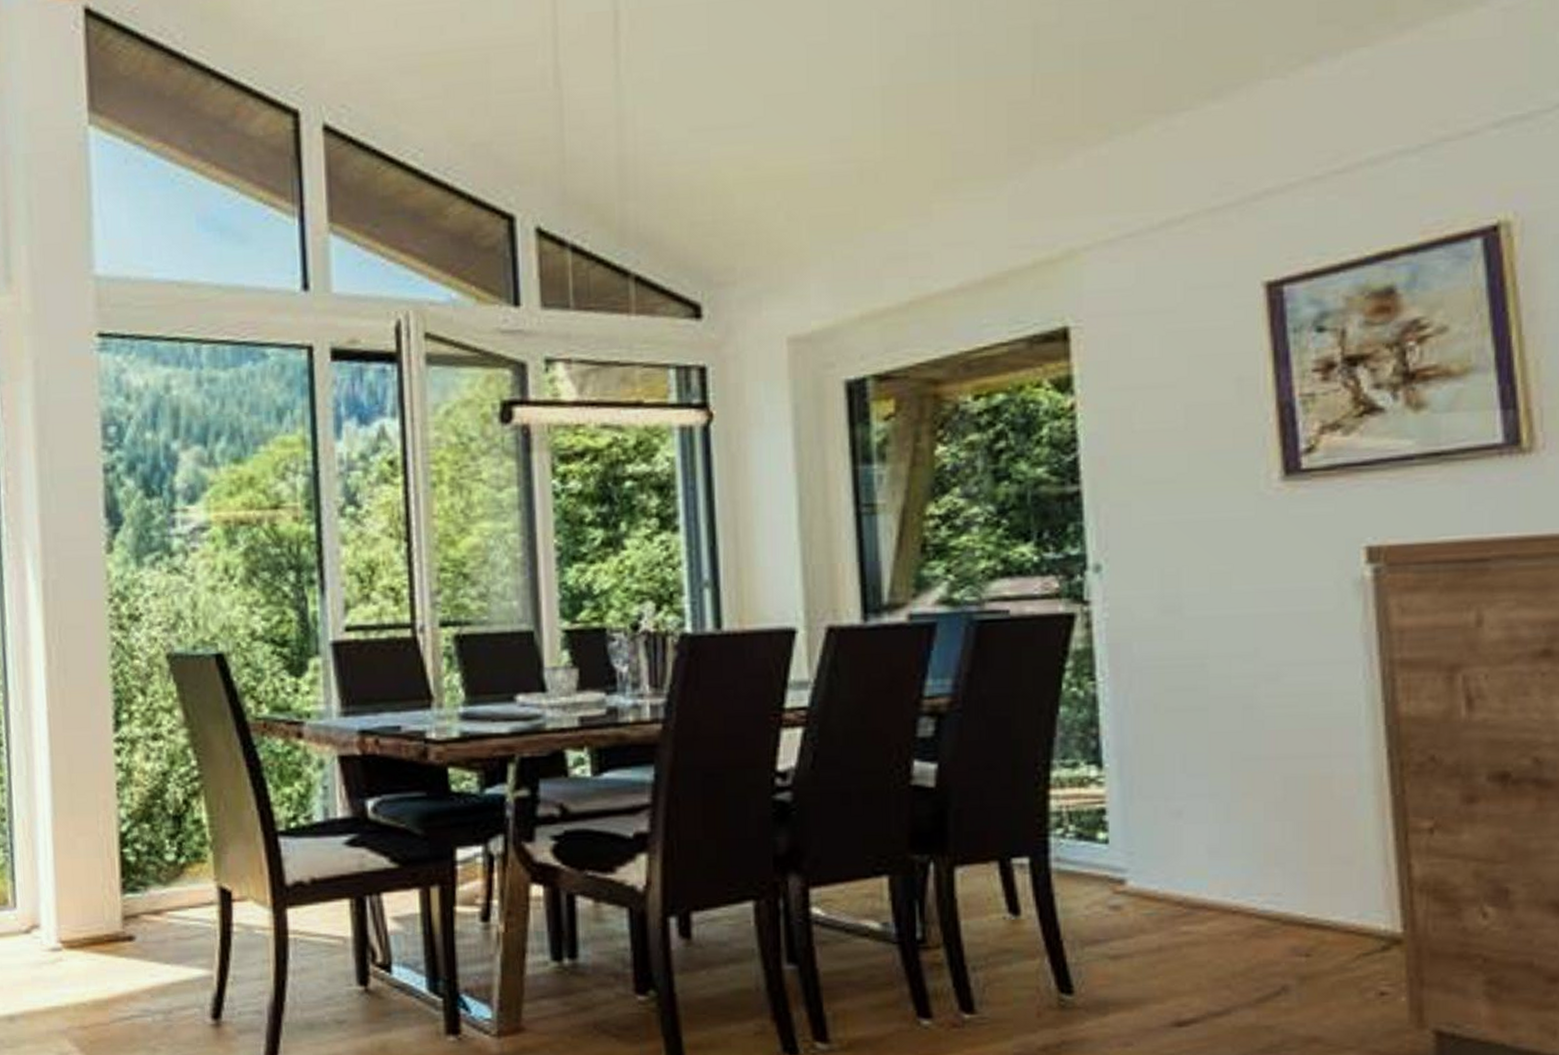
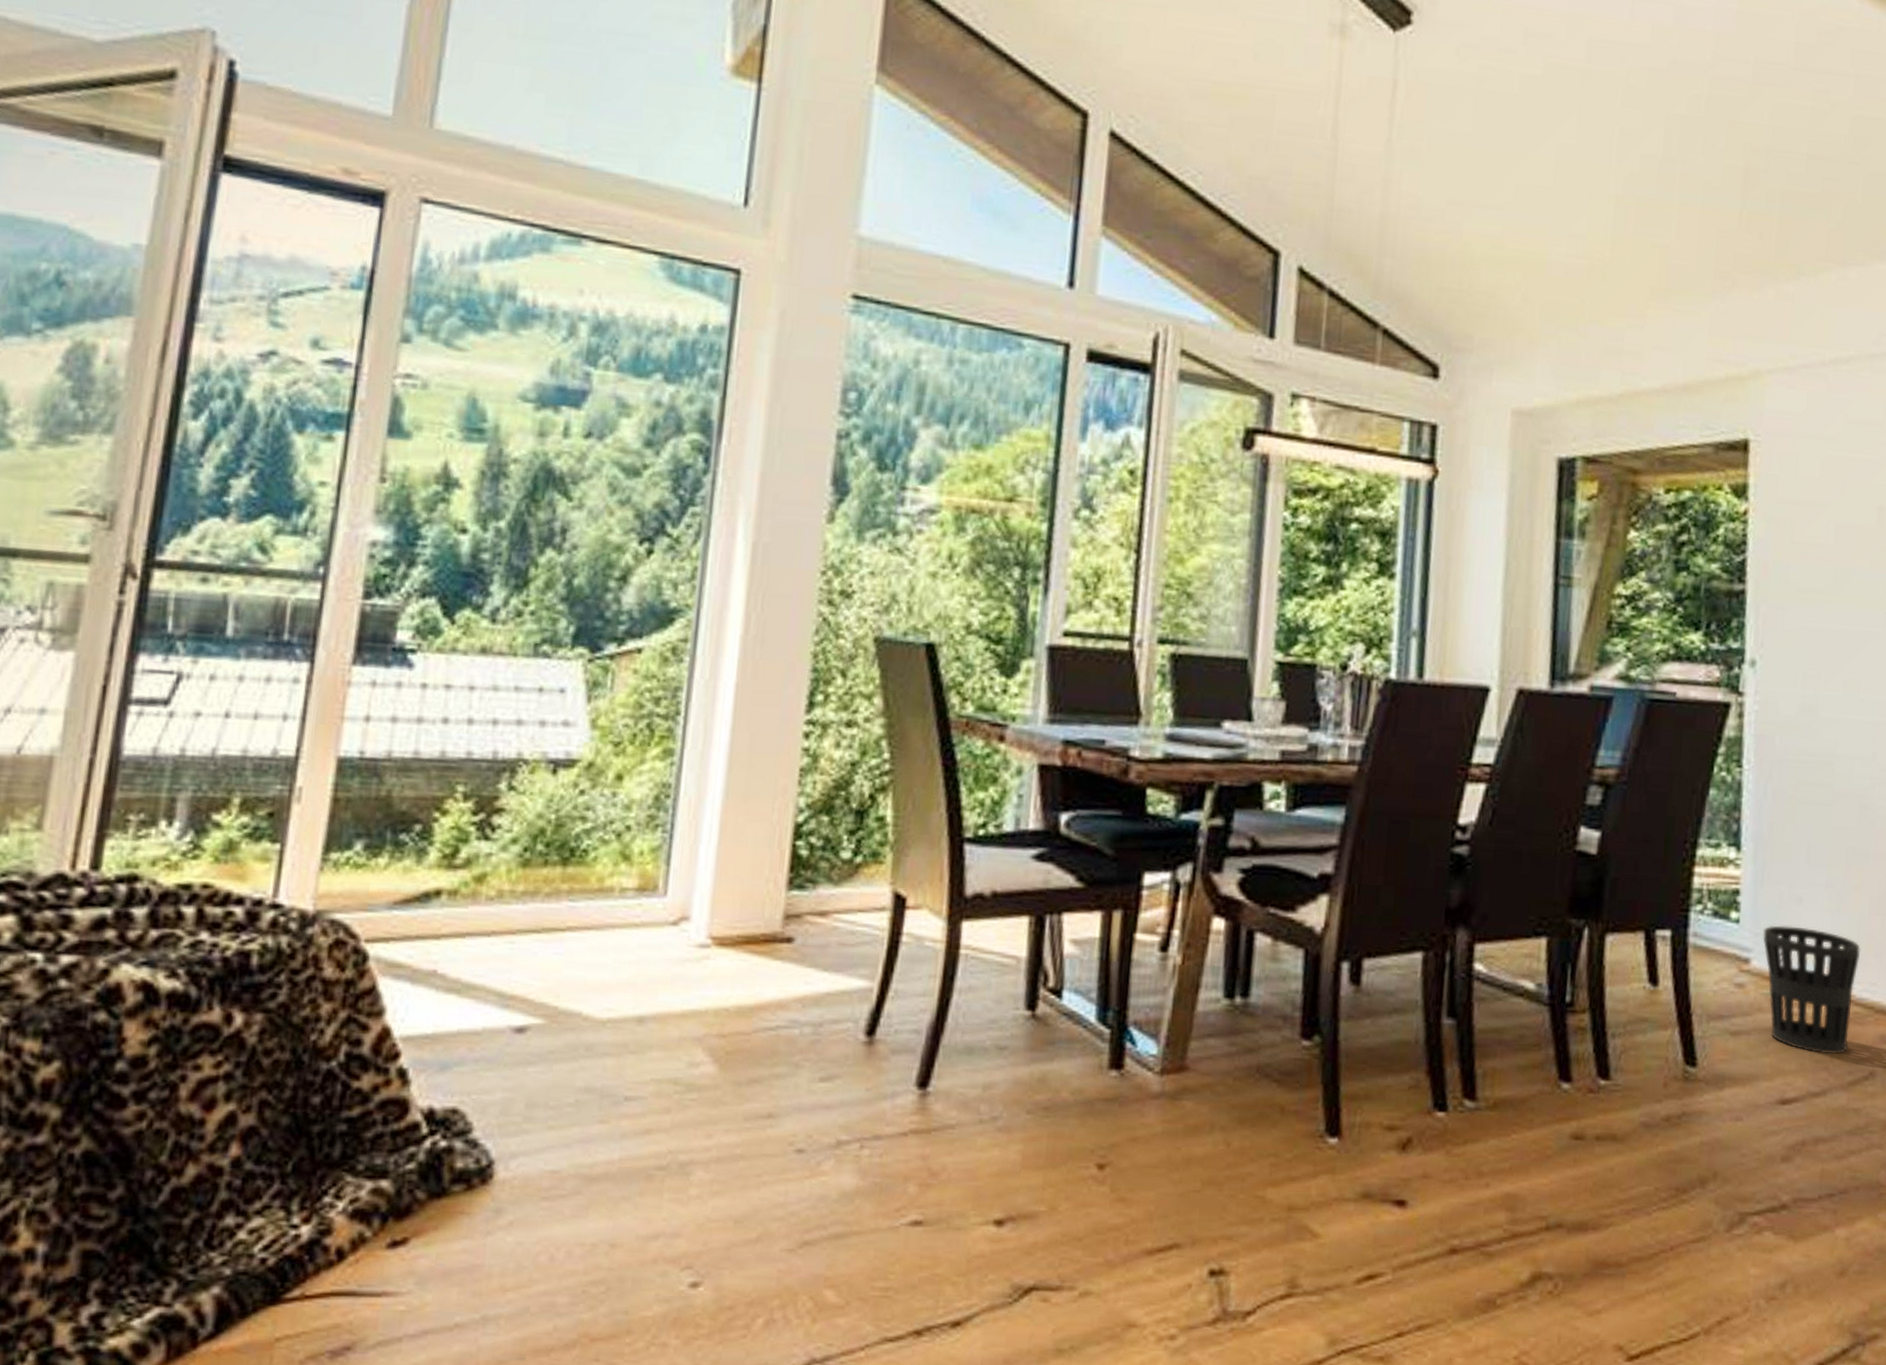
wastebasket: none [1138,841,1259,972] -> present [1762,925,1861,1055]

